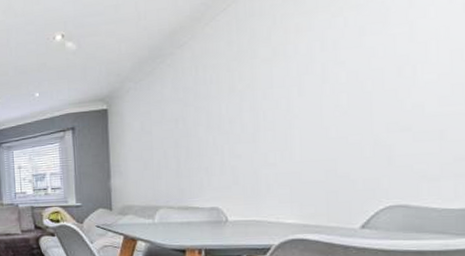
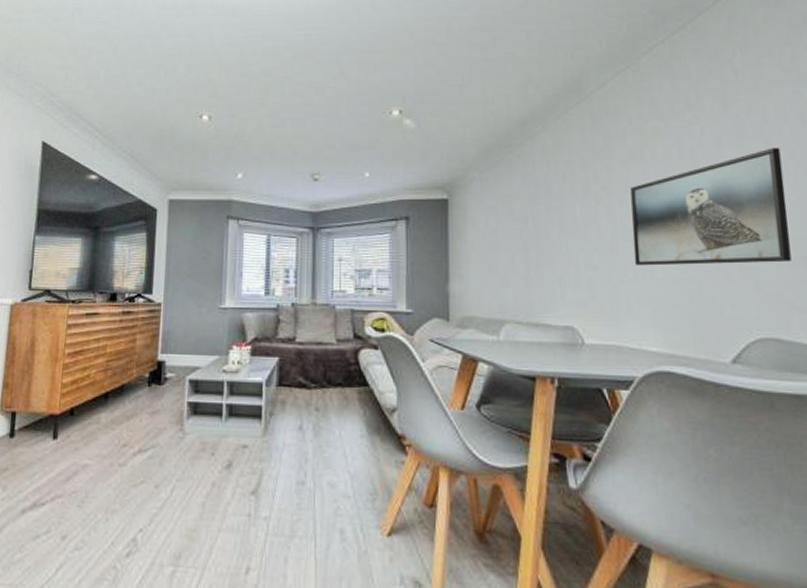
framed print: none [273,30,426,152] -> present [630,148,792,266]

